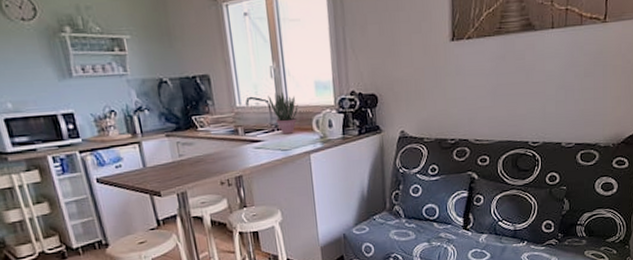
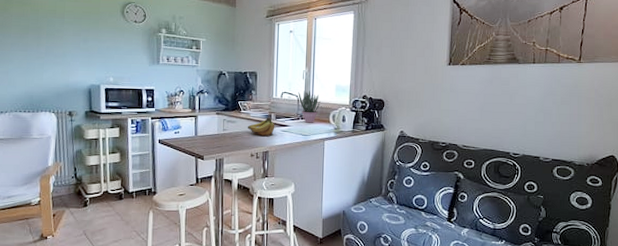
fruit: none [209,133,246,159] -> present [247,117,275,137]

